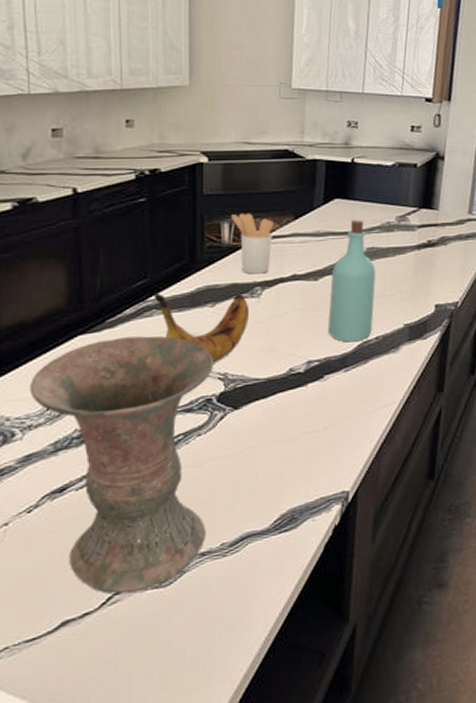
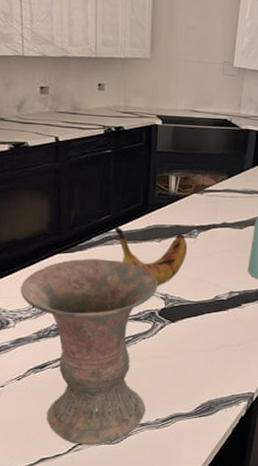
utensil holder: present [230,213,274,274] -> none [177,169,211,220]

